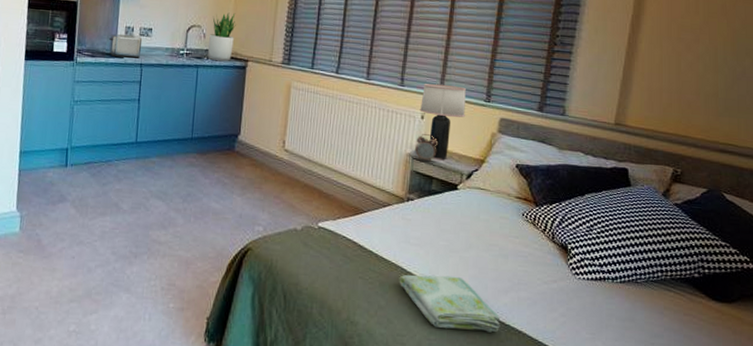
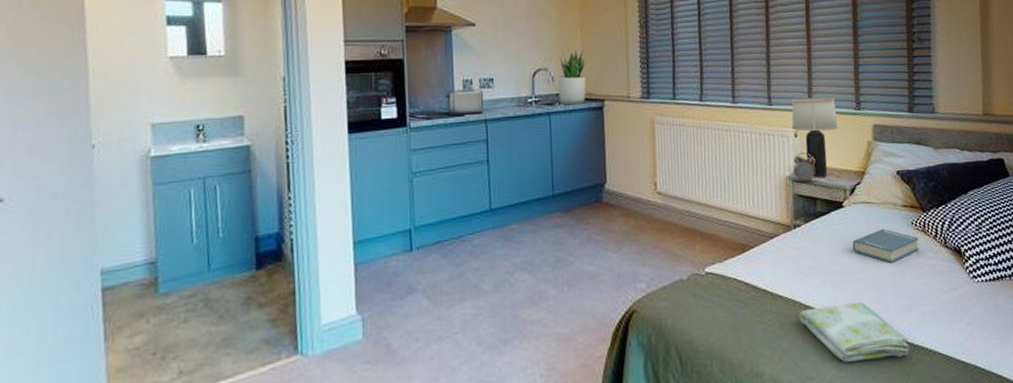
hardback book: none [460,214,527,248] -> present [852,228,919,264]

